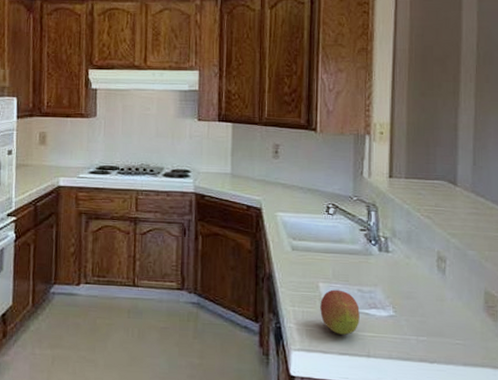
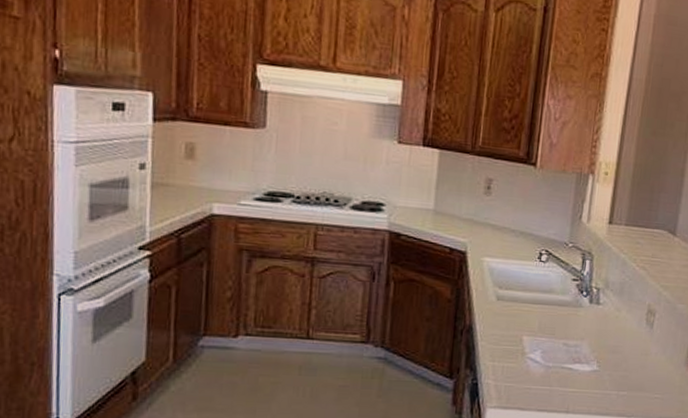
fruit: present [320,289,360,335] -> none [521,343,563,391]

